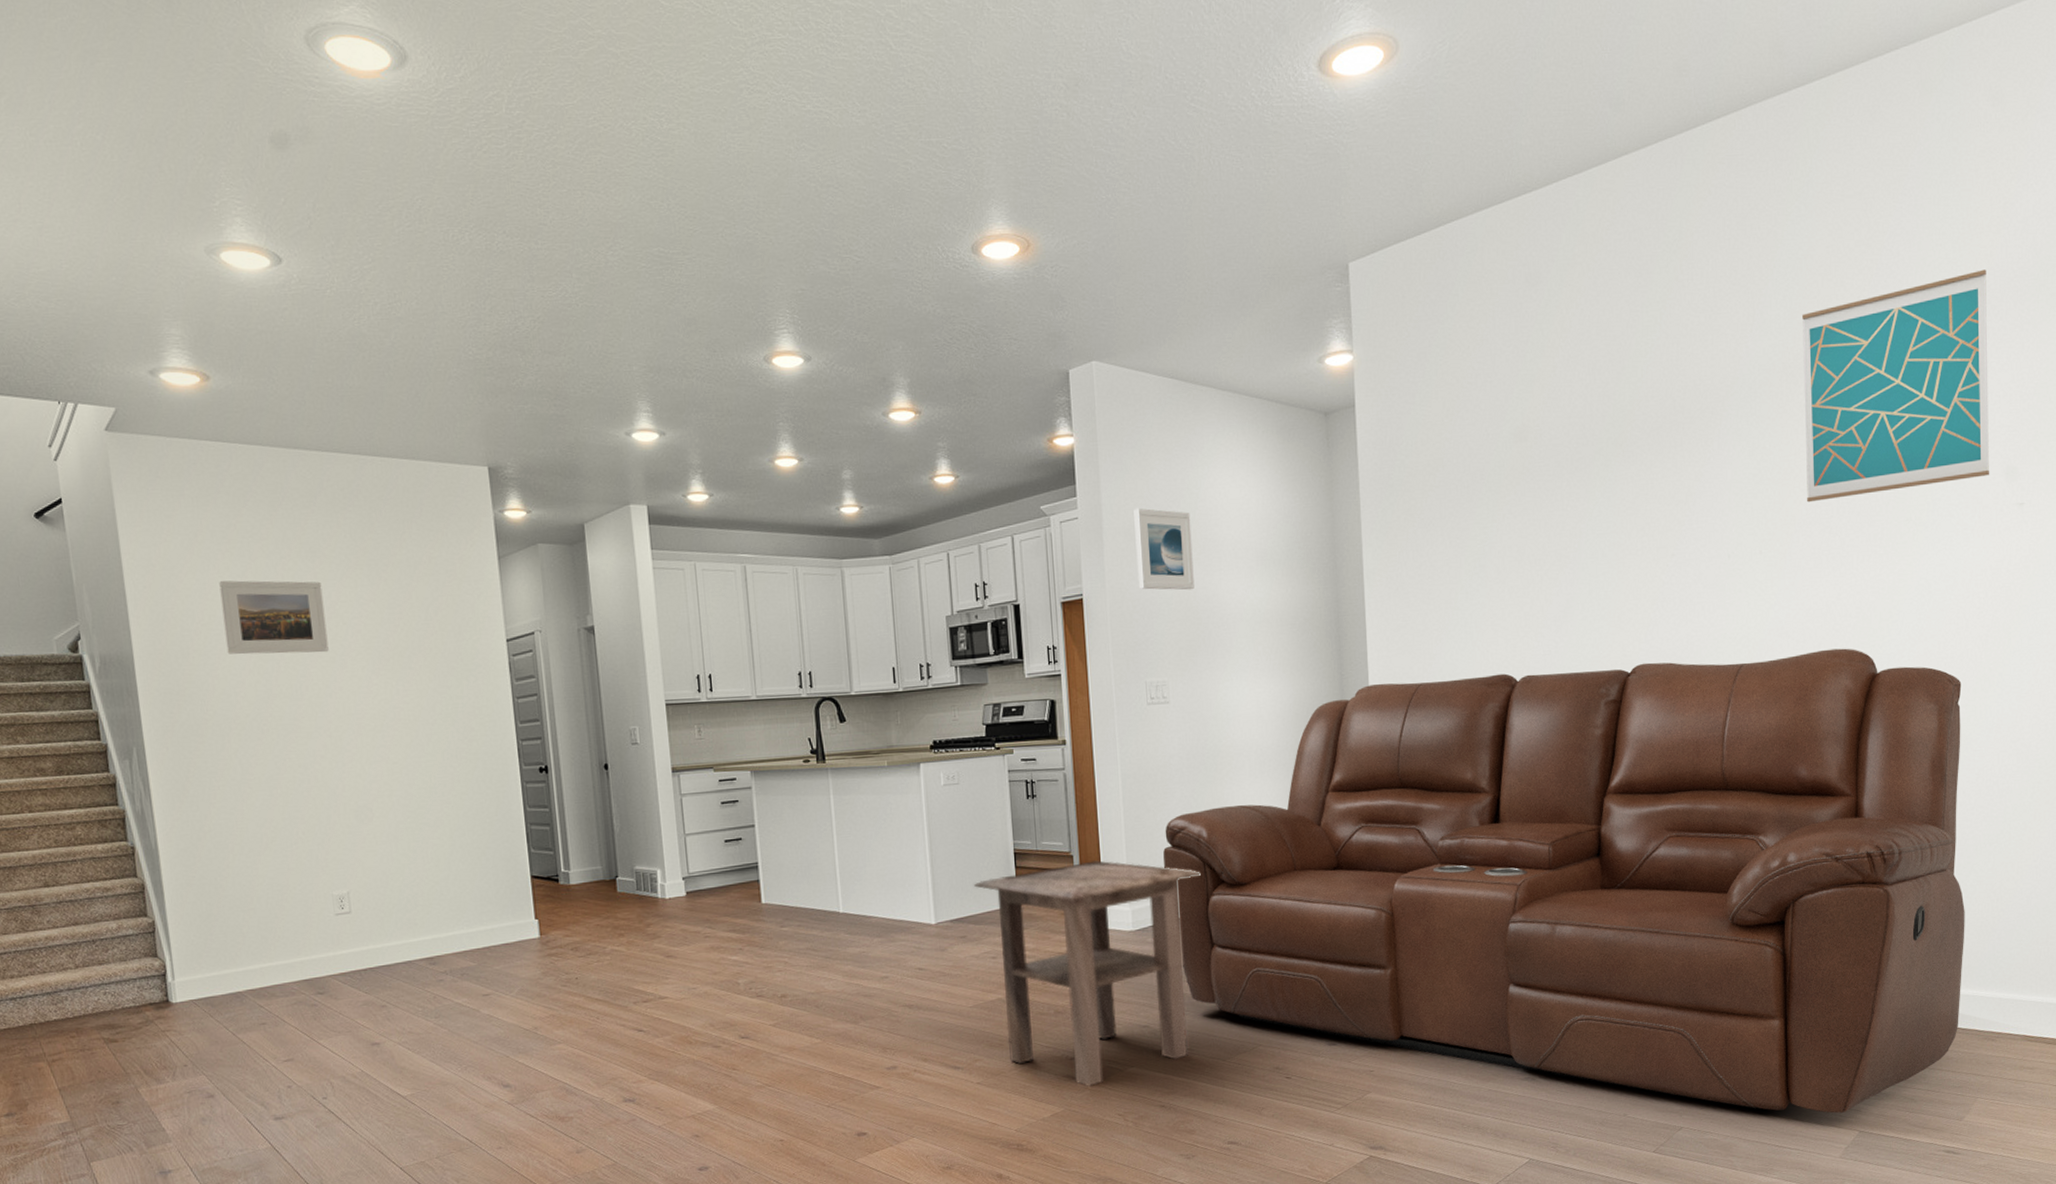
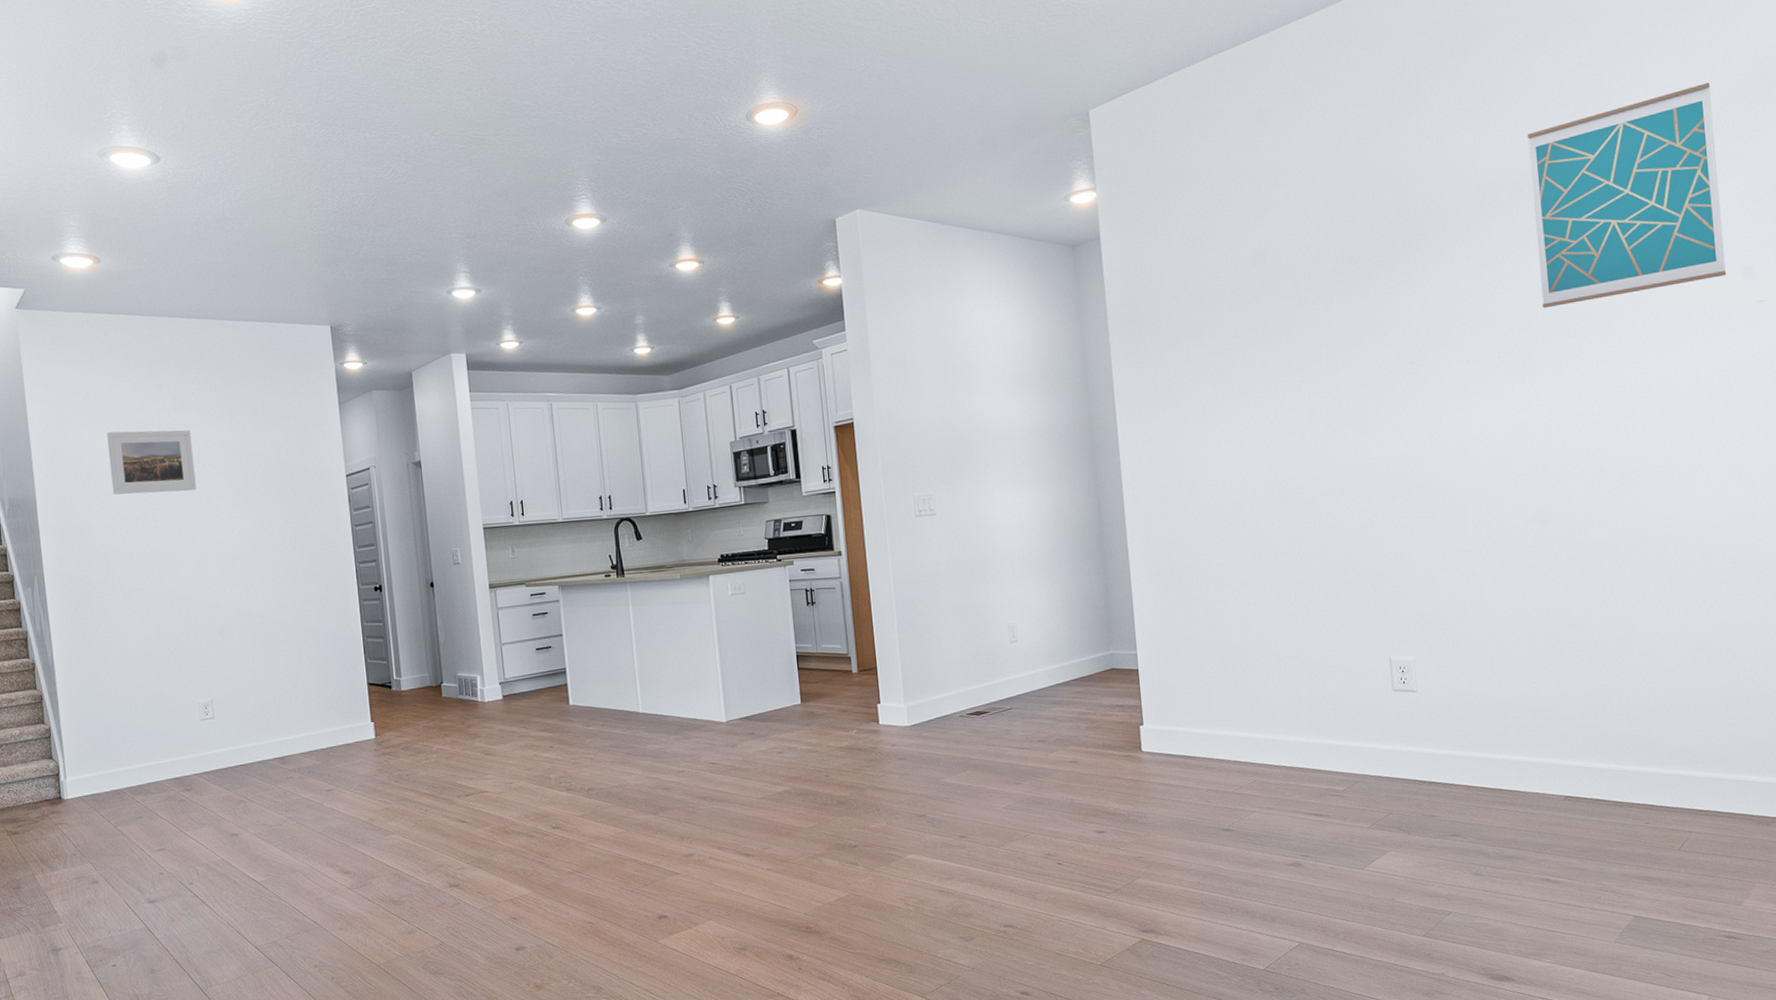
side table: present [974,860,1202,1088] -> none [761,661,971,873]
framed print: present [1134,508,1195,590] -> none [898,339,956,412]
sofa: present [1163,648,1965,1114] -> none [934,445,1732,898]

